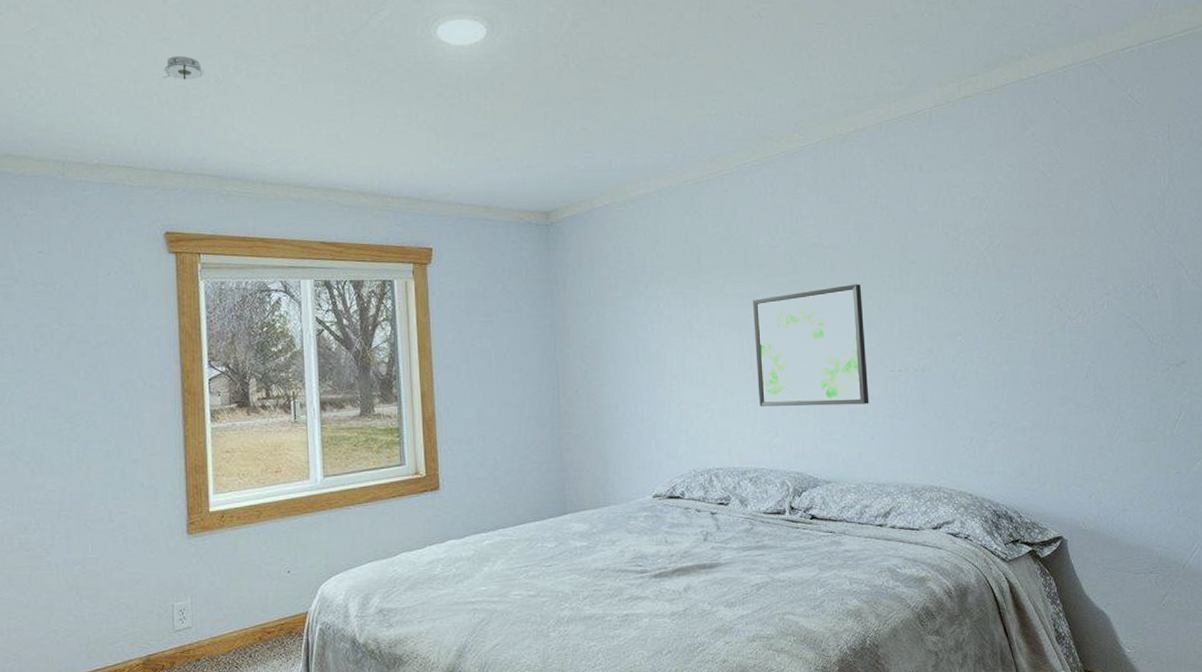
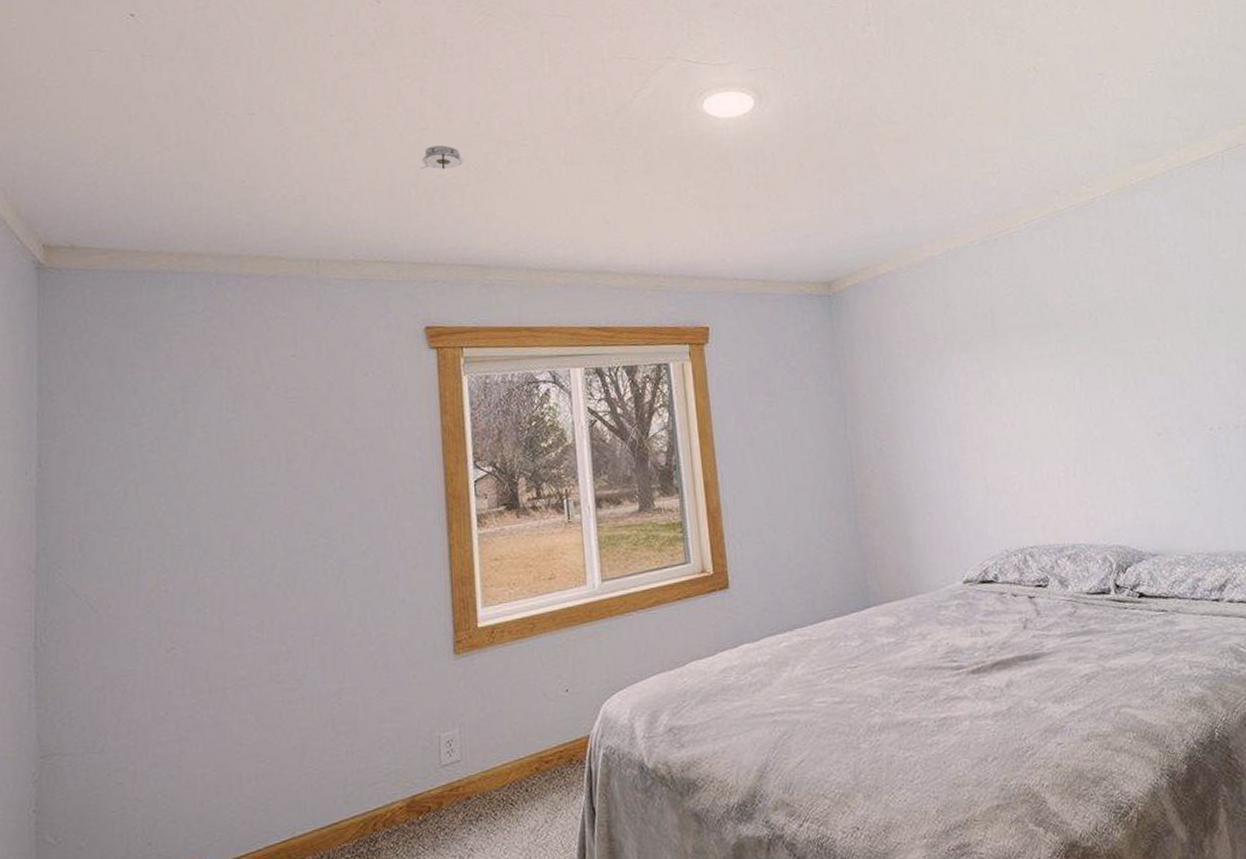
wall art: present [753,284,869,407] -> none [1054,338,1190,476]

